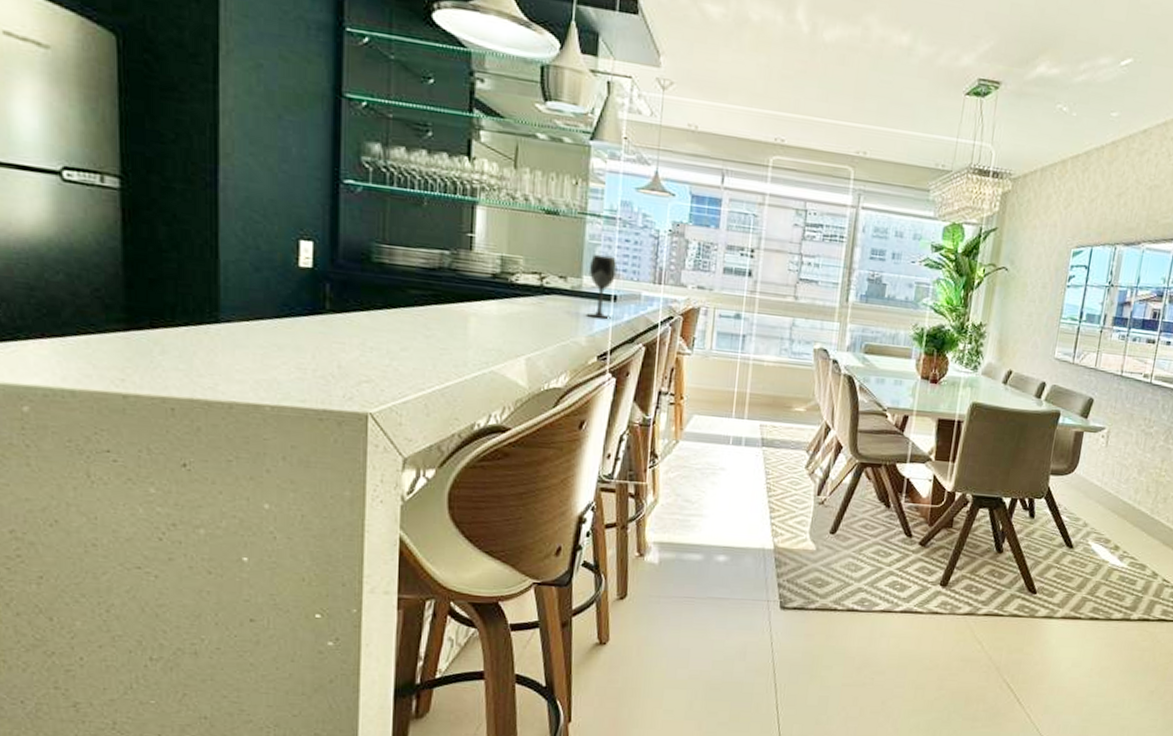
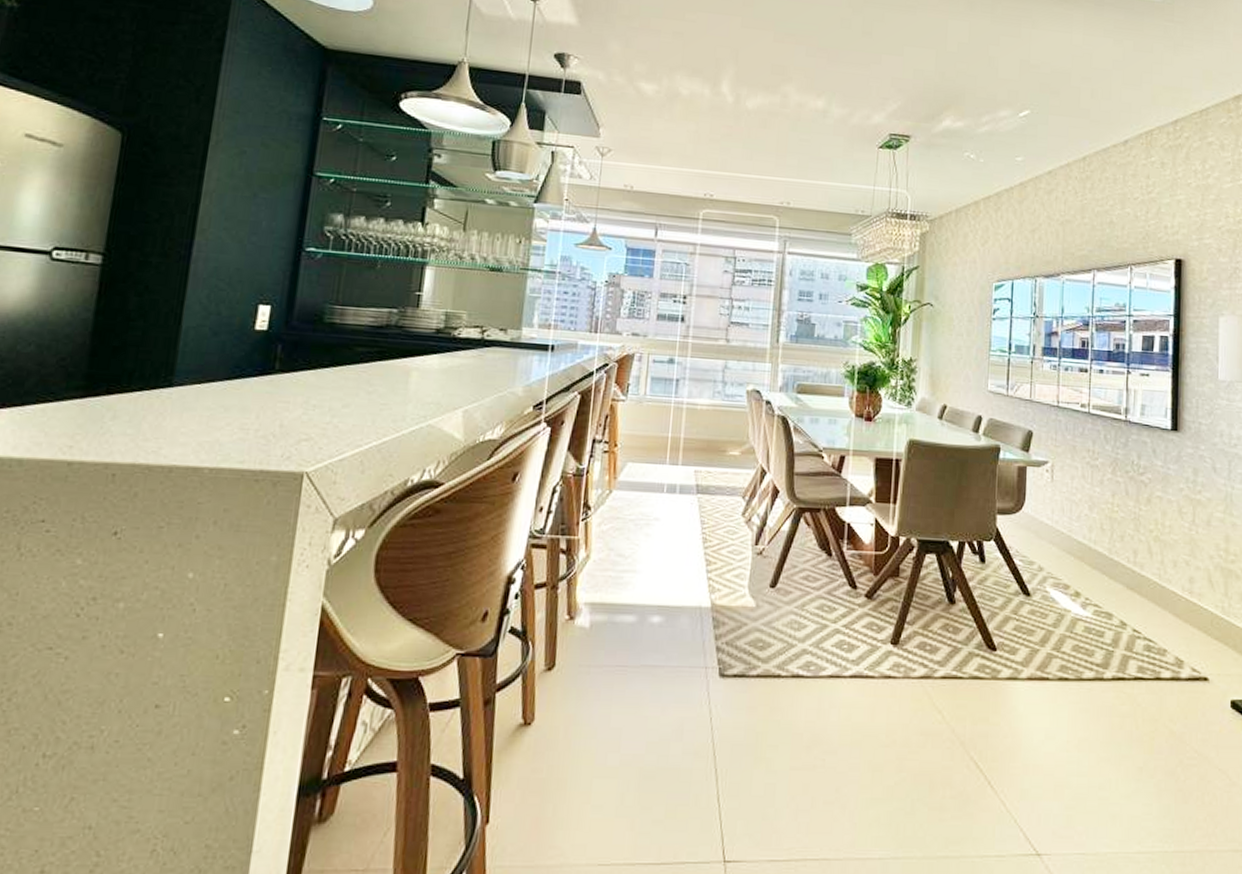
wine glass: present [587,254,618,319] -> none [525,306,556,368]

